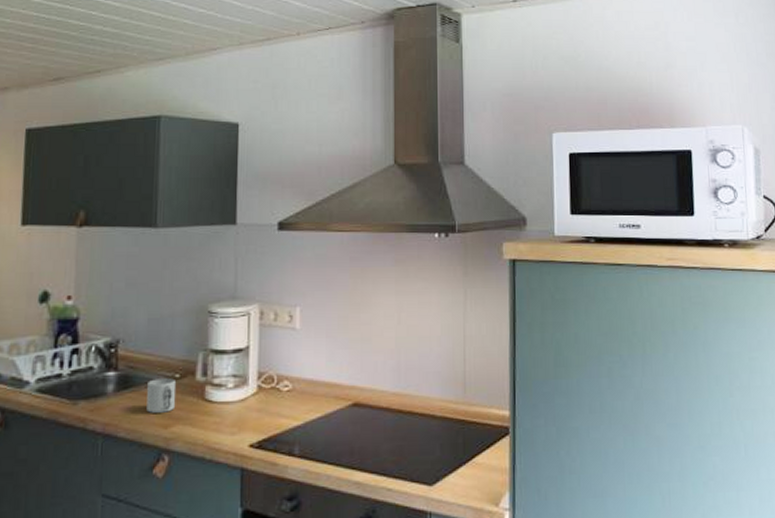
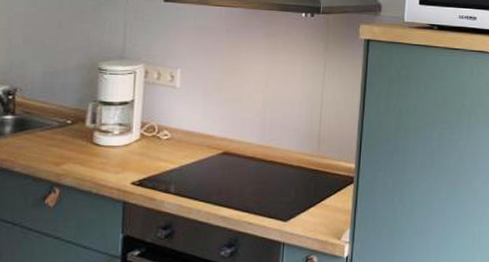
mug: present [146,378,176,413] -> none [40,123,68,152]

